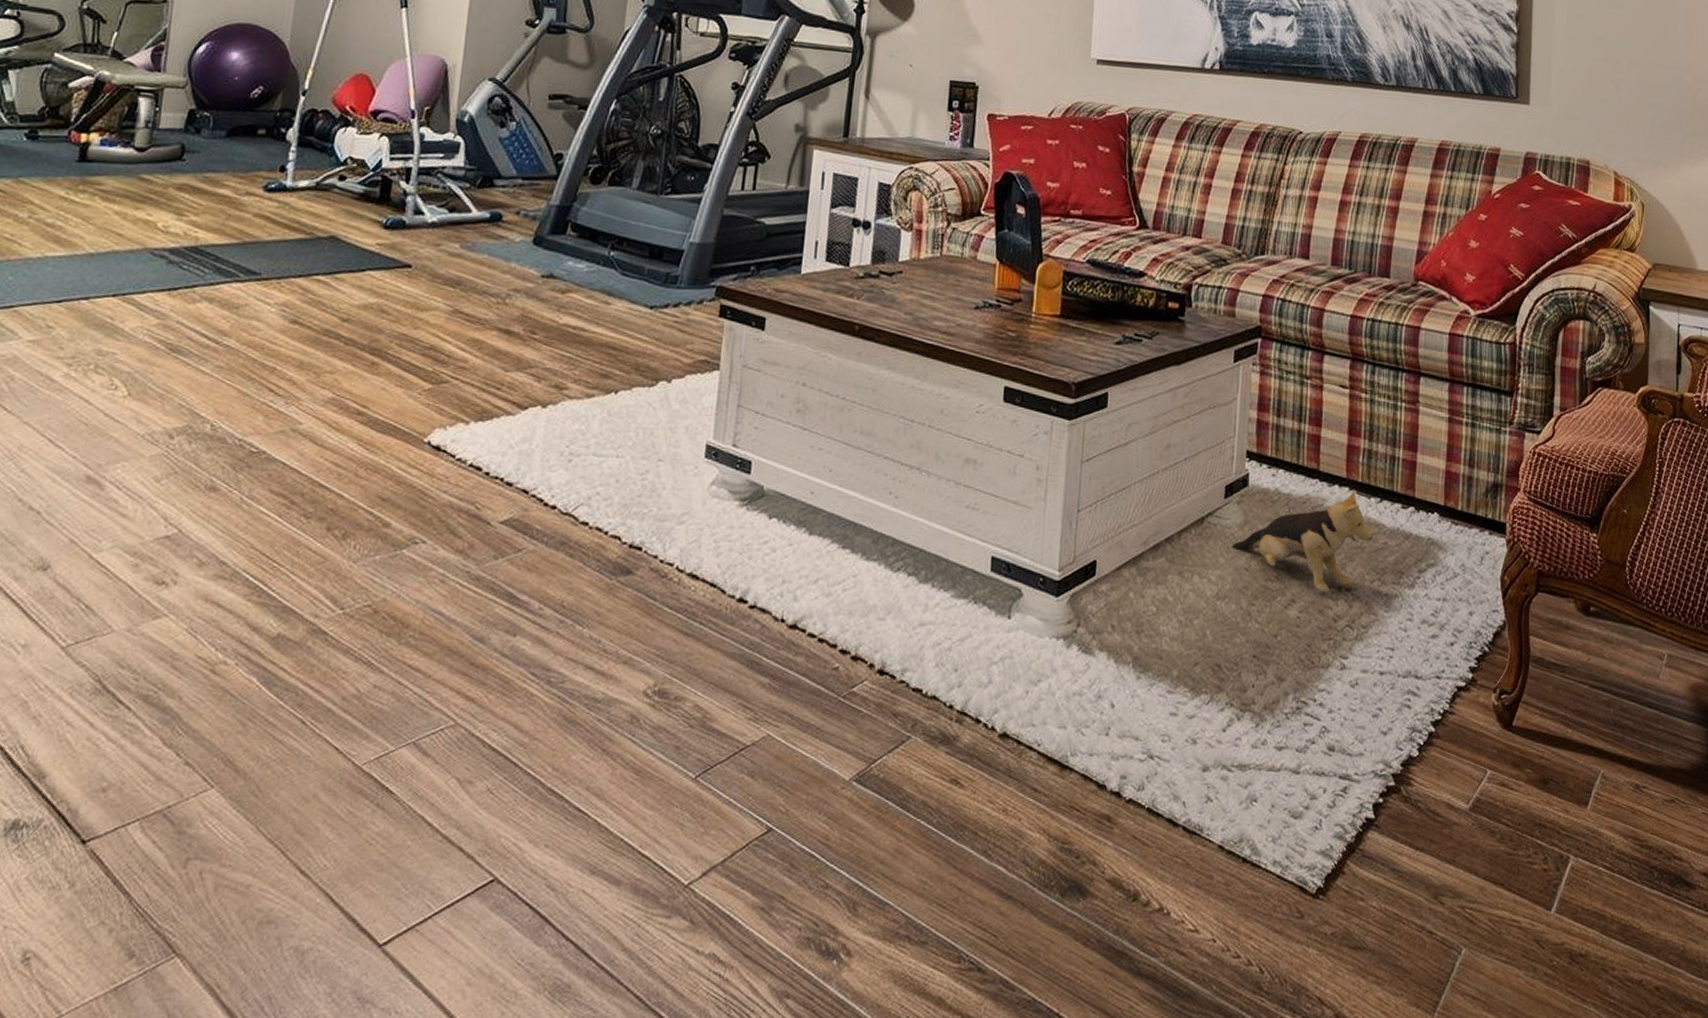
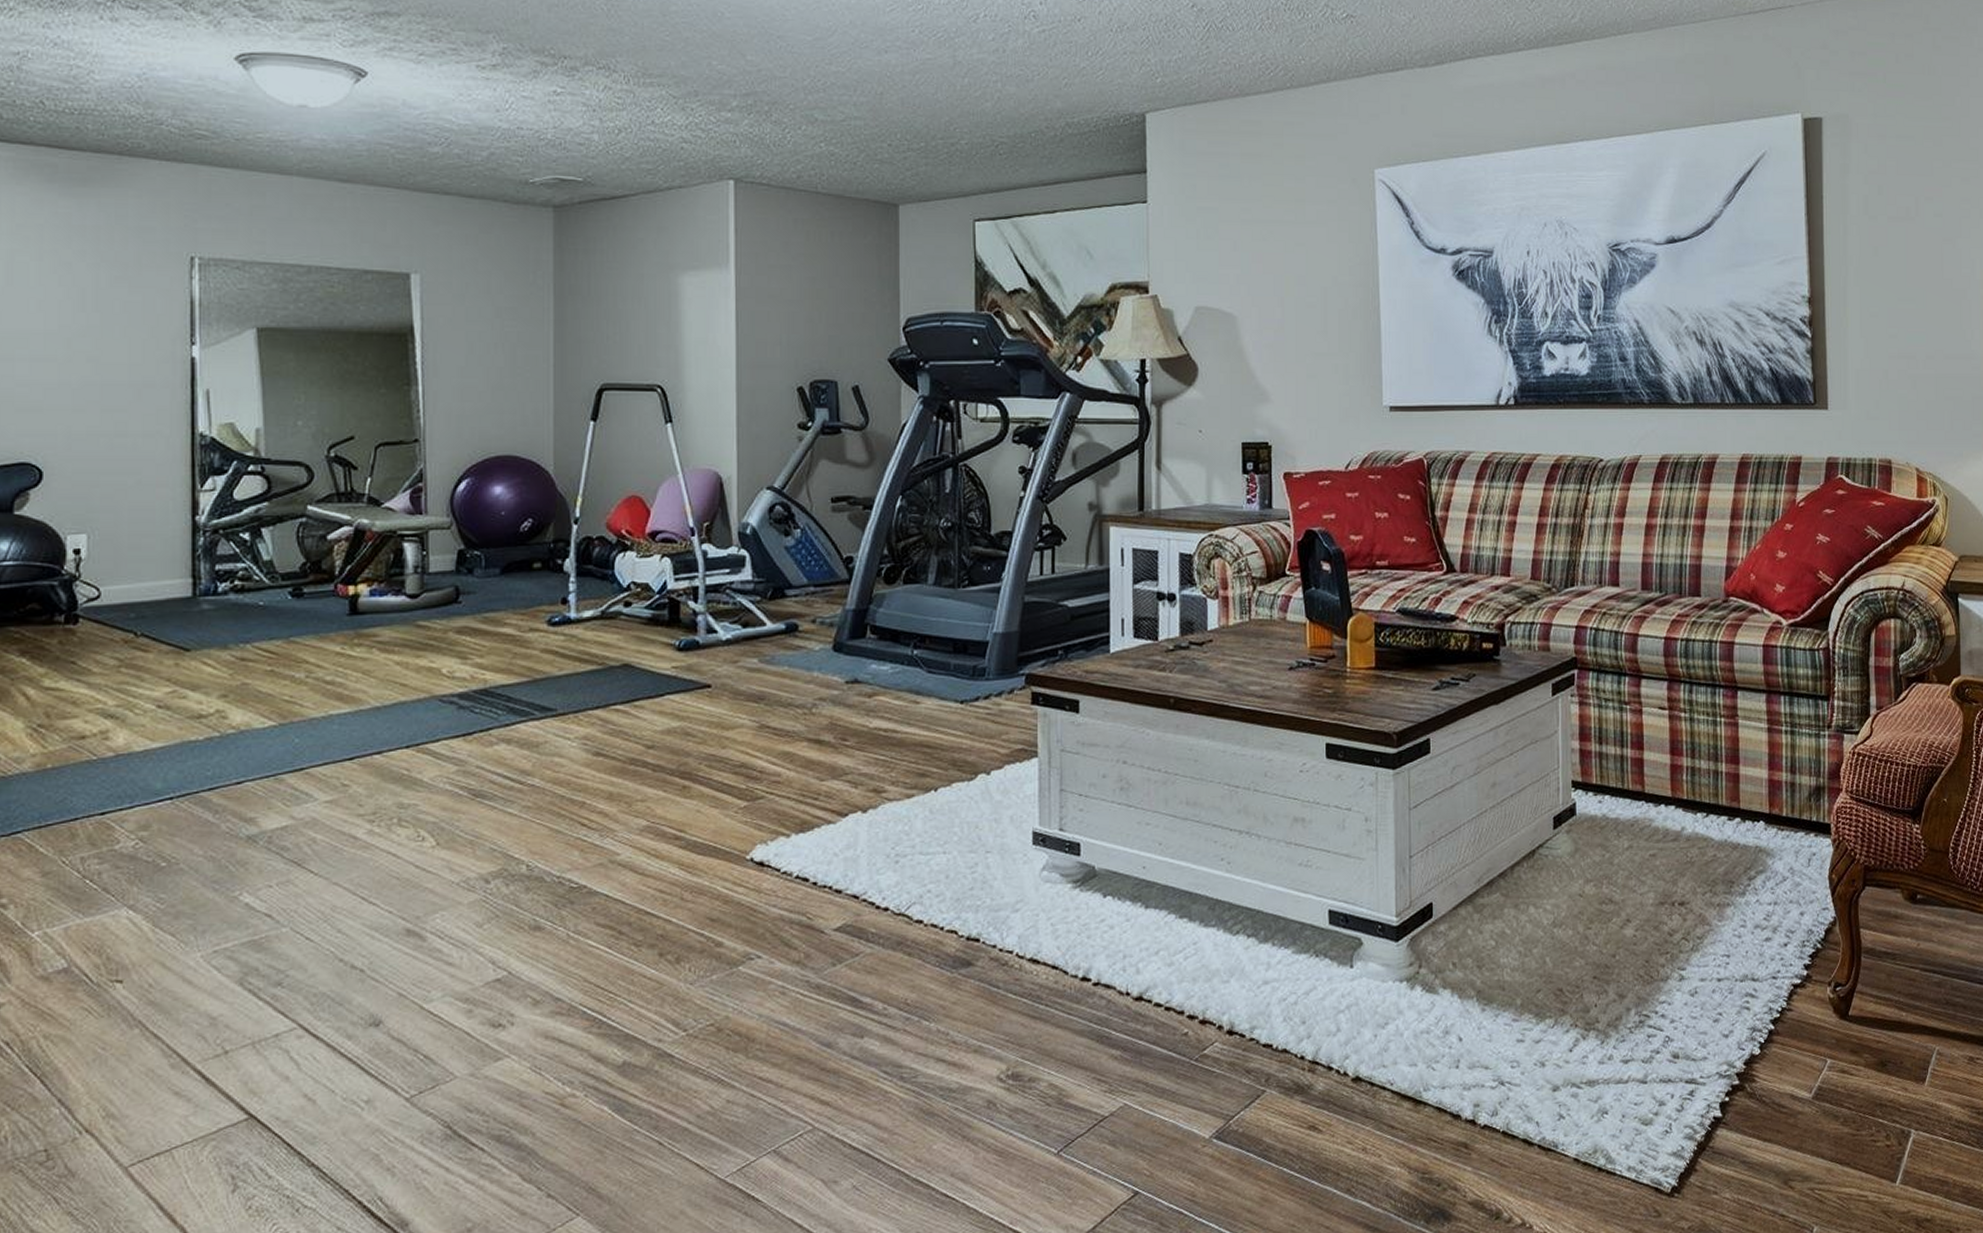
plush toy: present [1232,489,1373,593] -> none [1564,807,1702,910]

